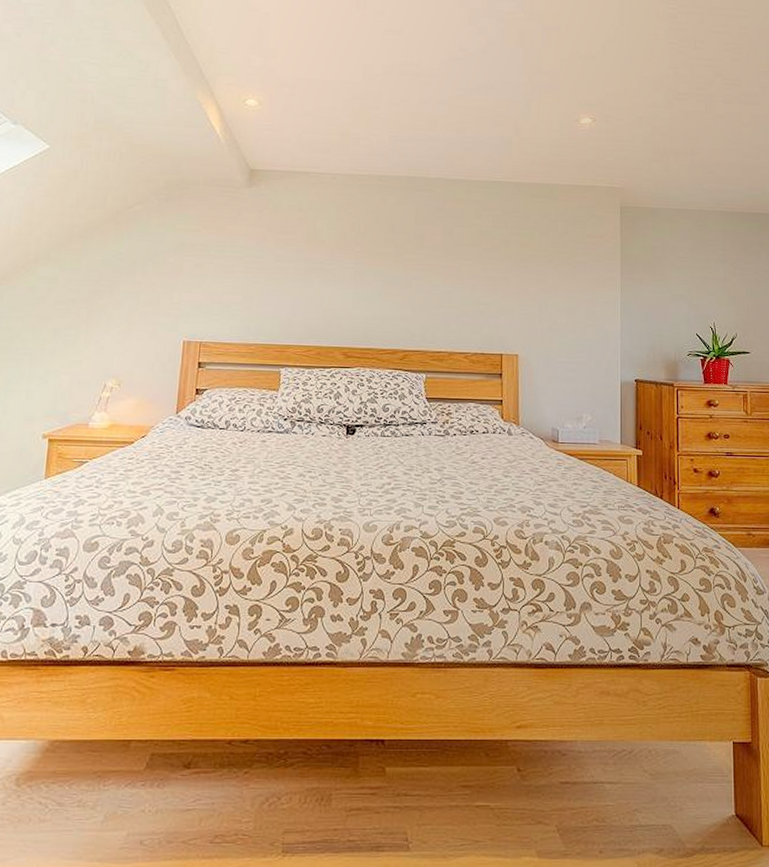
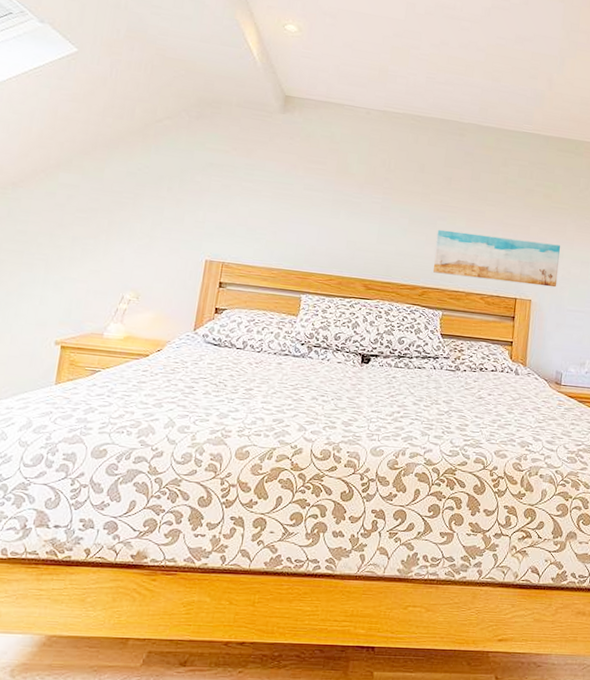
wall art: none [412,289,544,339] -> present [432,229,560,287]

